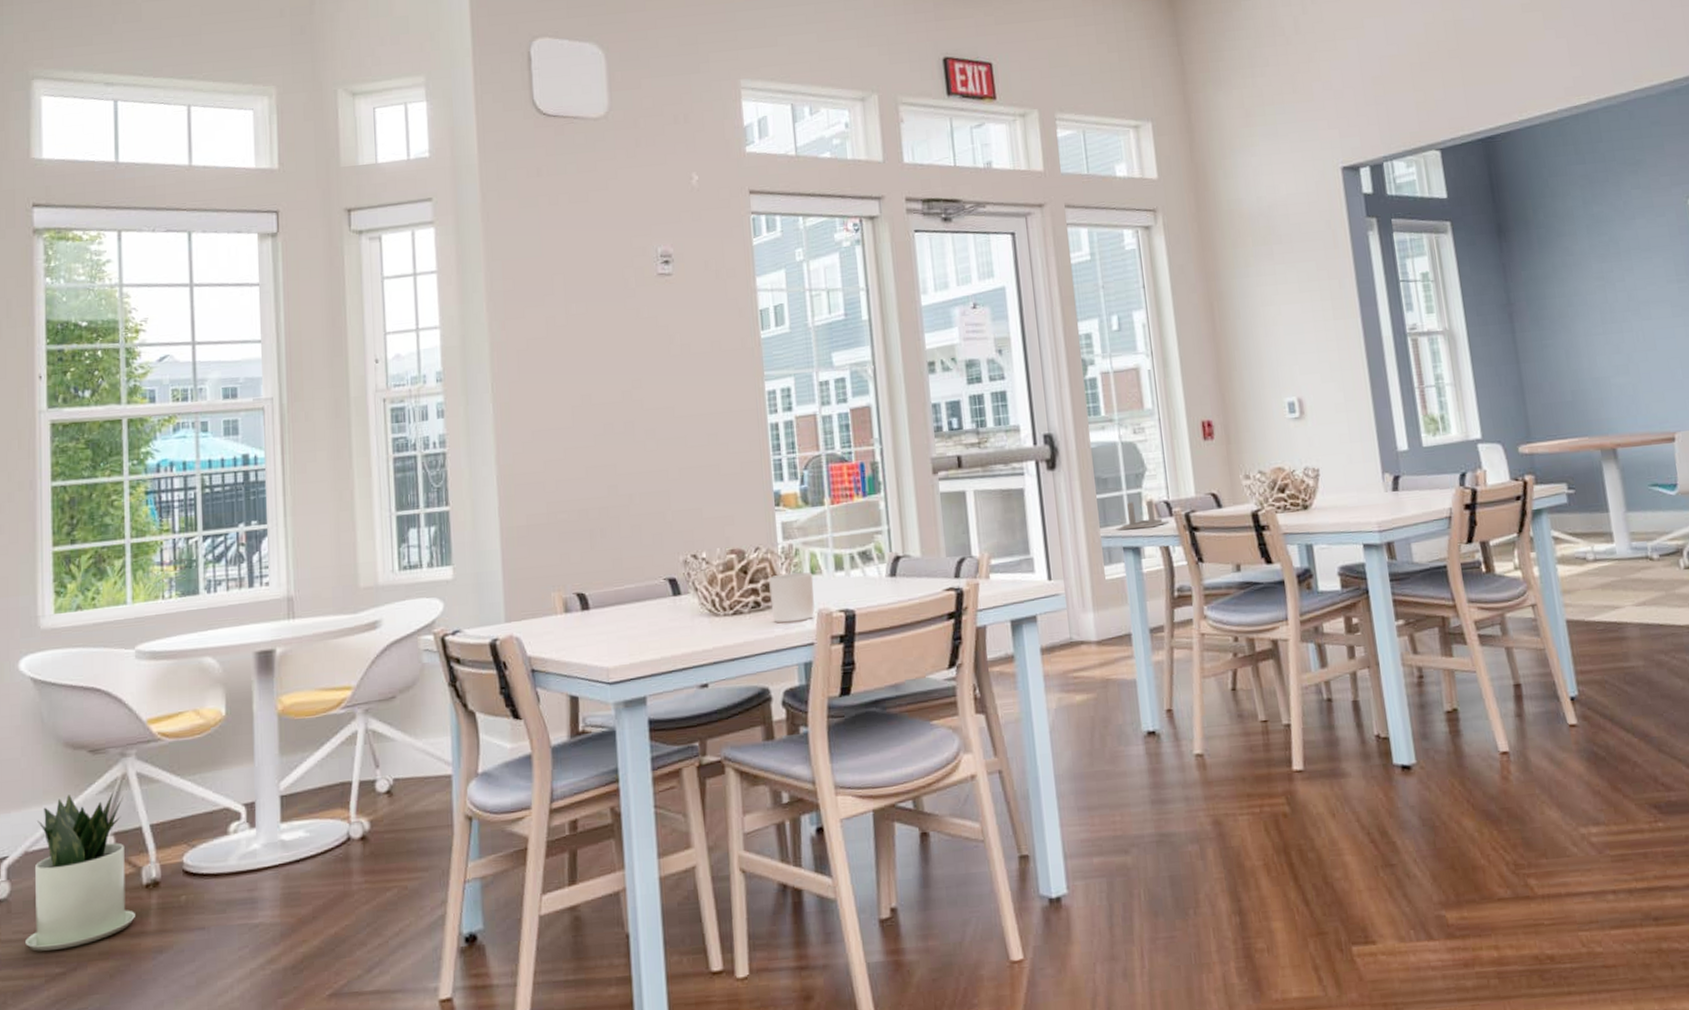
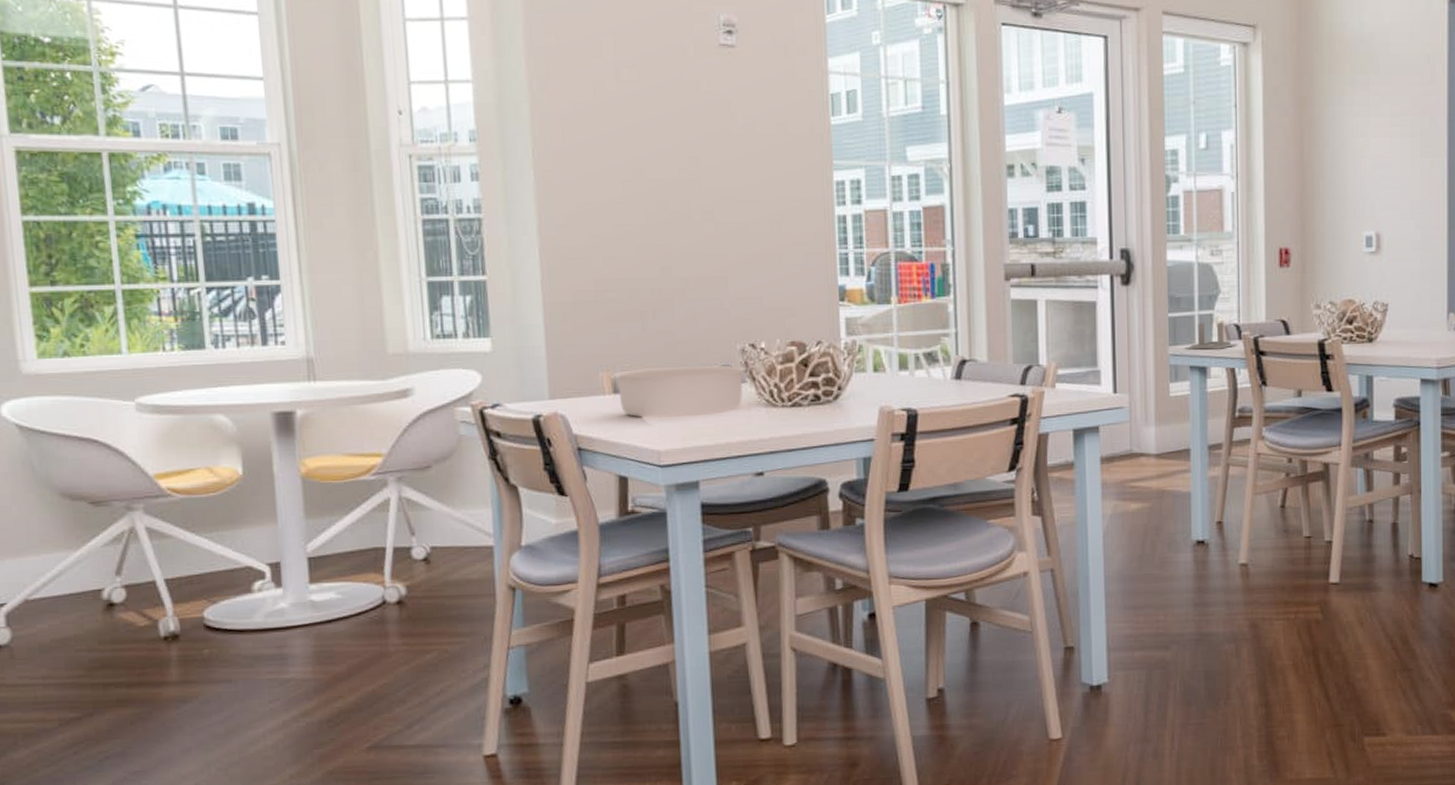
planter: present [25,790,136,951] -> none [33,544,156,696]
bowl: none [563,577,689,635] -> present [612,365,747,418]
mug: present [769,572,815,624] -> none [830,368,877,419]

